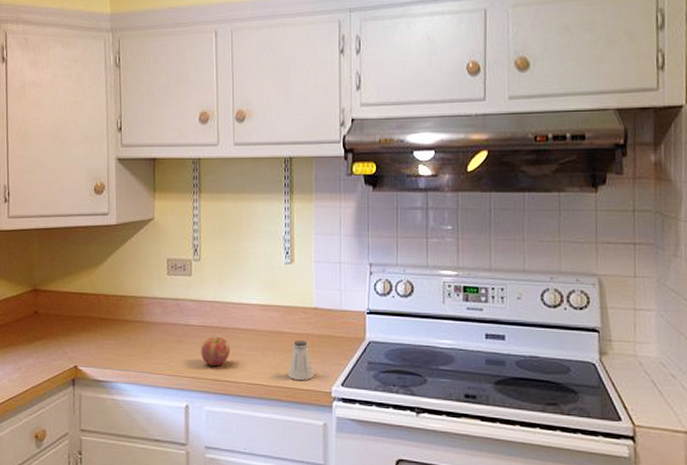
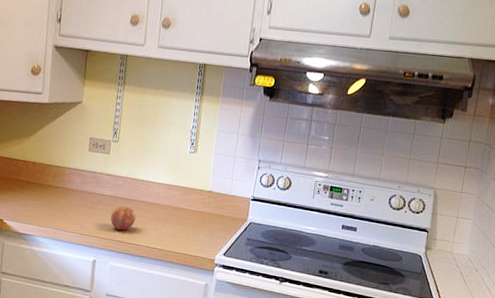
saltshaker: present [288,340,314,381] -> none [181,216,202,249]

